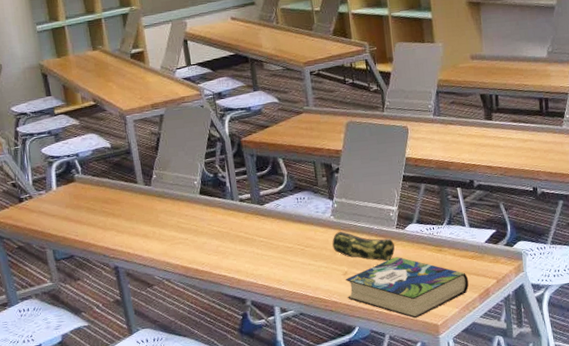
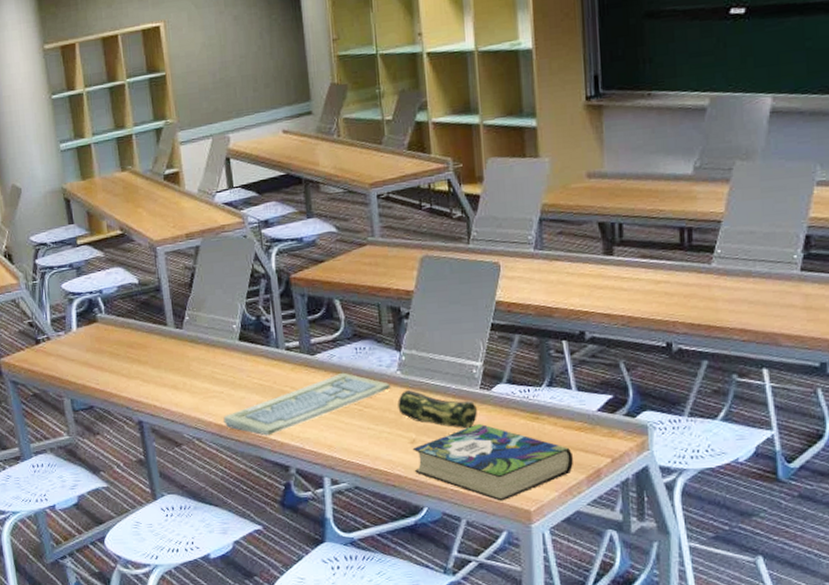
keyboard: none [188,218,326,275] -> present [223,372,391,436]

